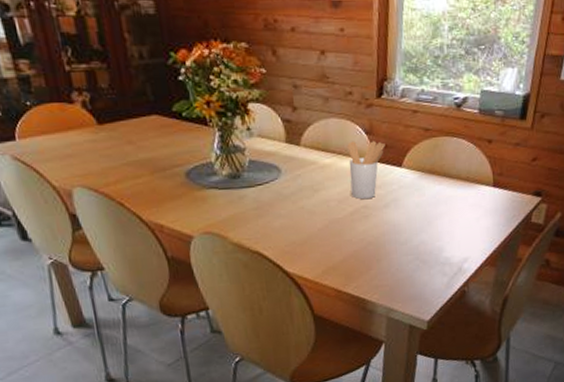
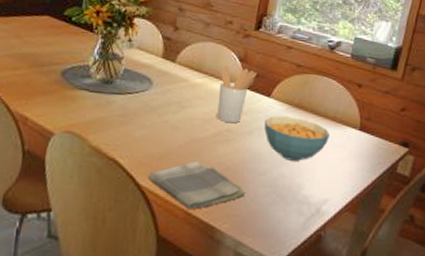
dish towel: none [293,240,390,287] -> present [147,160,246,209]
cereal bowl: none [399,183,464,227] -> present [264,116,329,161]

